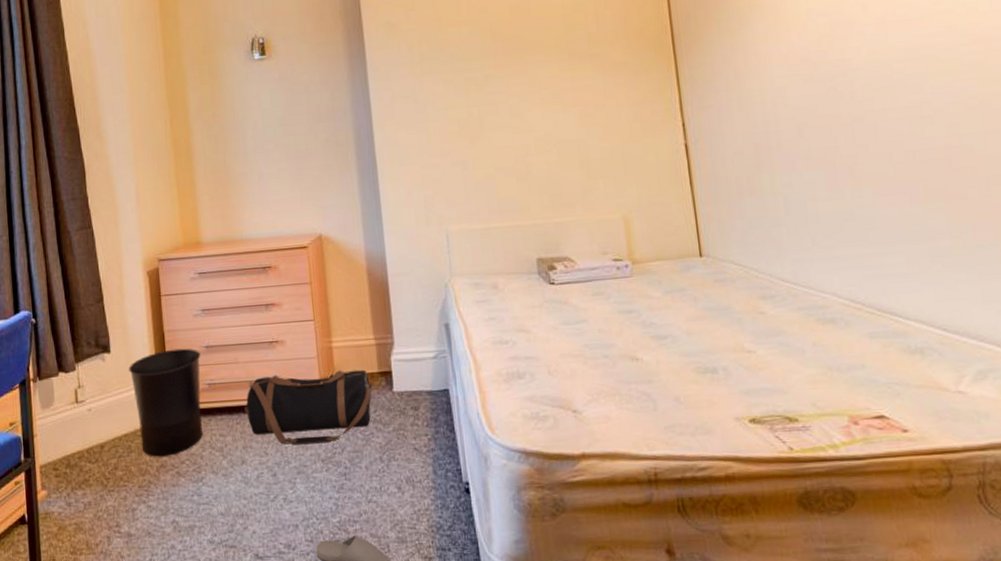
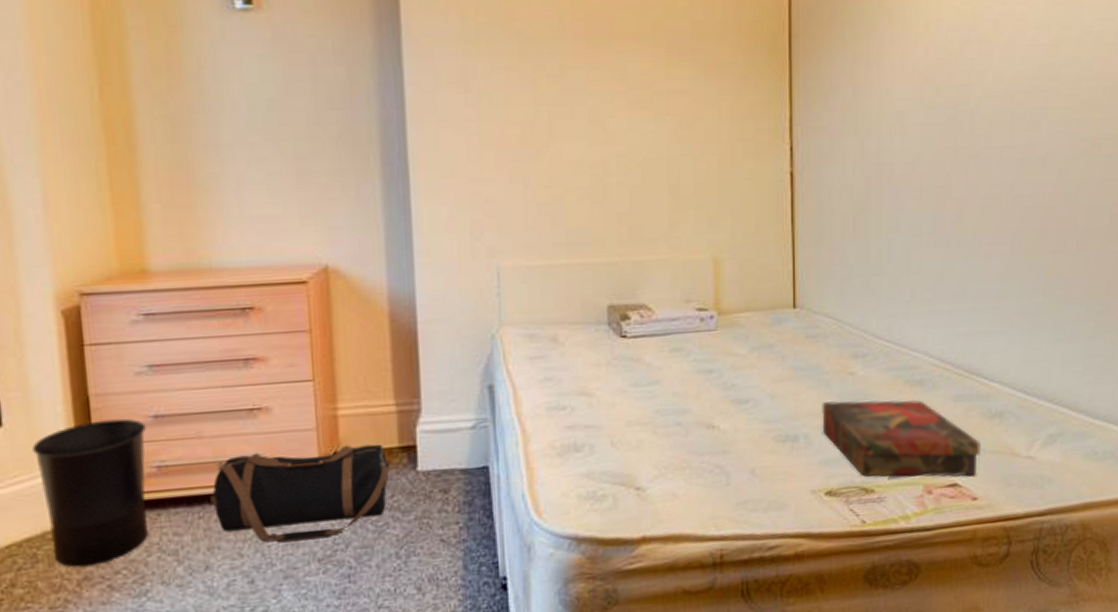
book: none [736,336,905,409] -> present [822,399,981,478]

